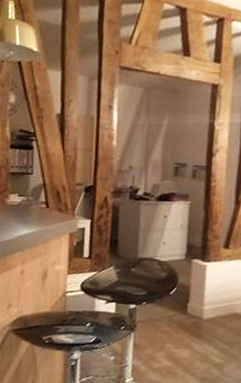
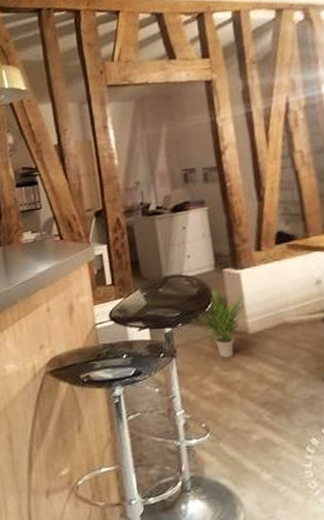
potted plant: none [162,275,206,338] -> present [198,288,246,359]

